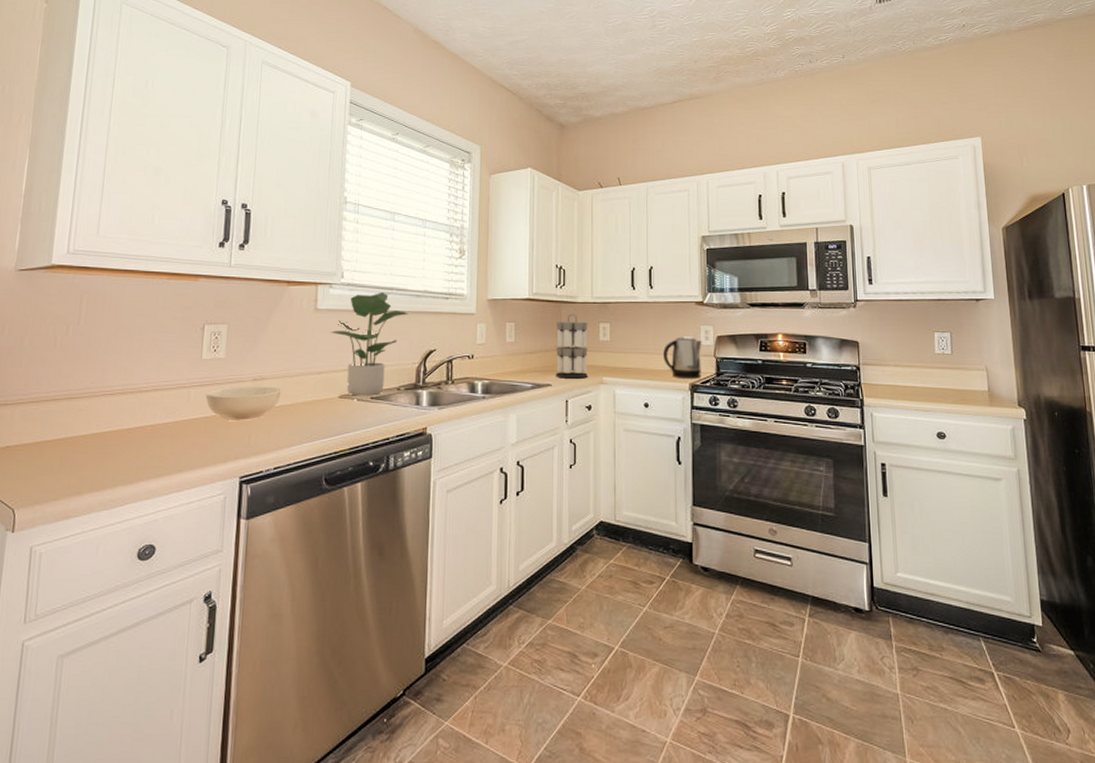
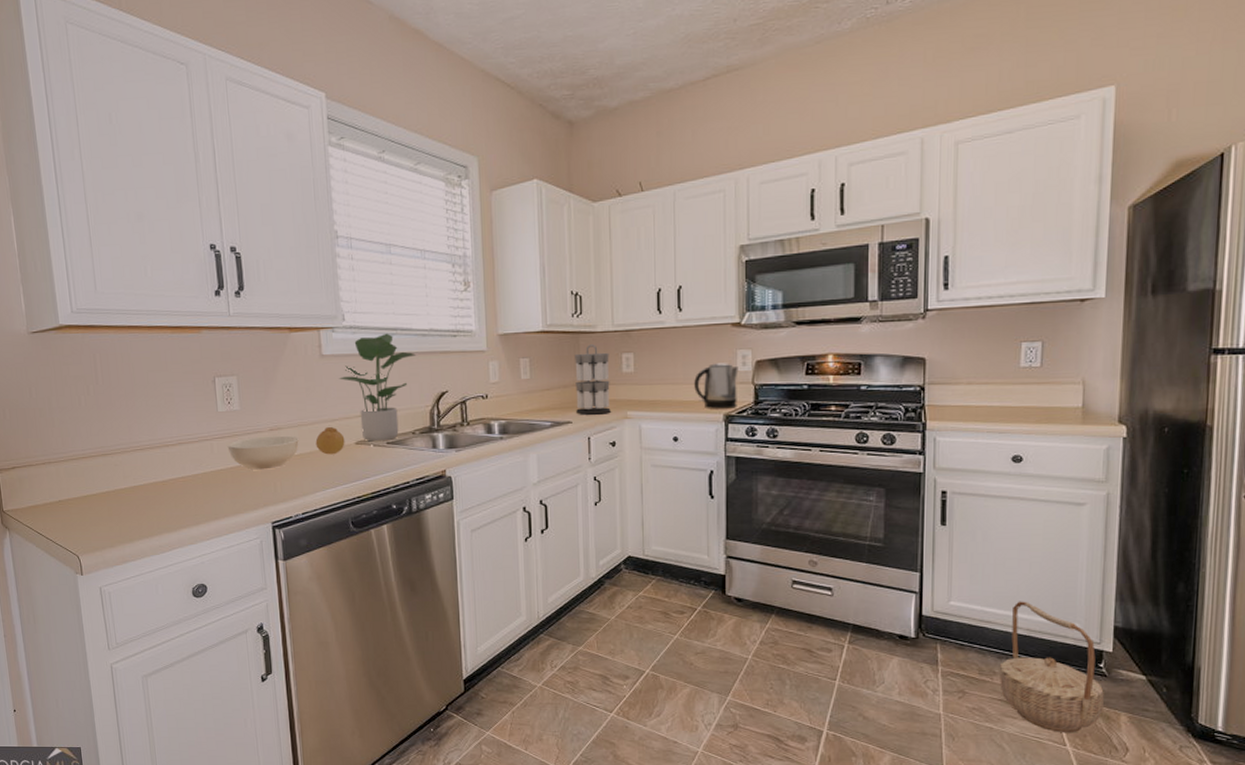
fruit: none [298,380,329,408] -> present [315,427,345,455]
basket: none [946,573,1042,714] -> present [999,601,1104,733]

